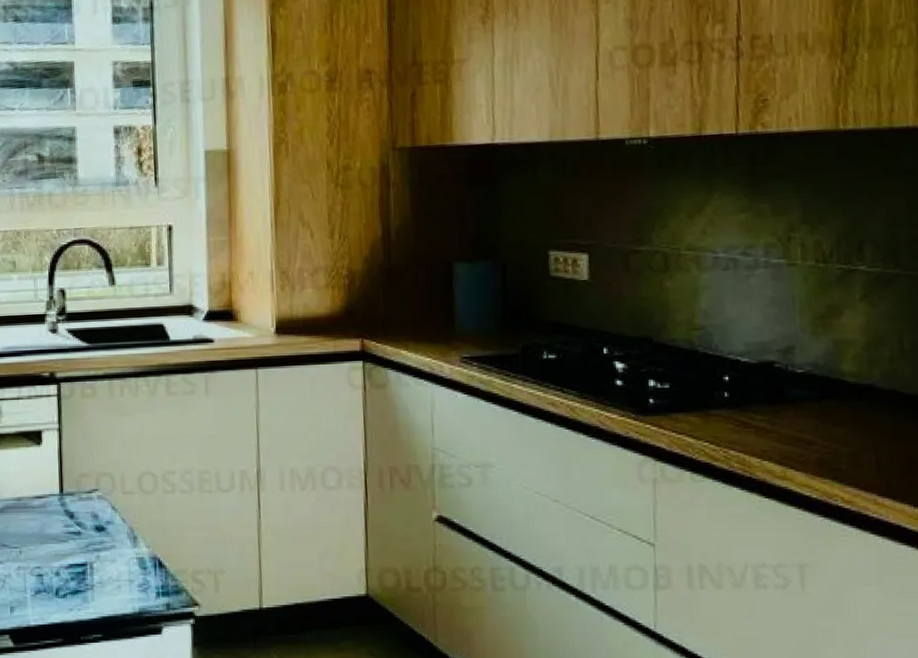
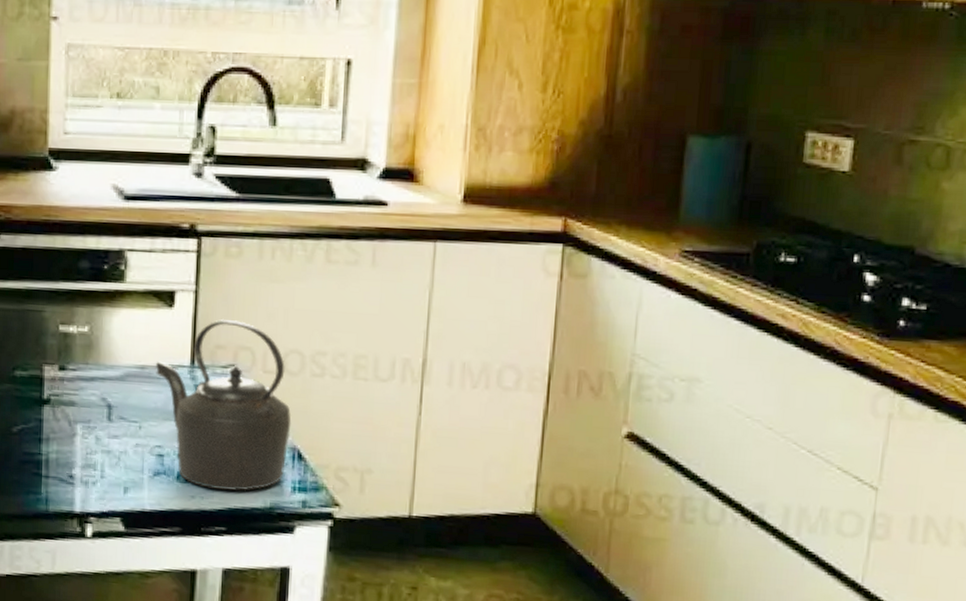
kettle: none [30,451,151,600] -> present [156,320,292,491]

